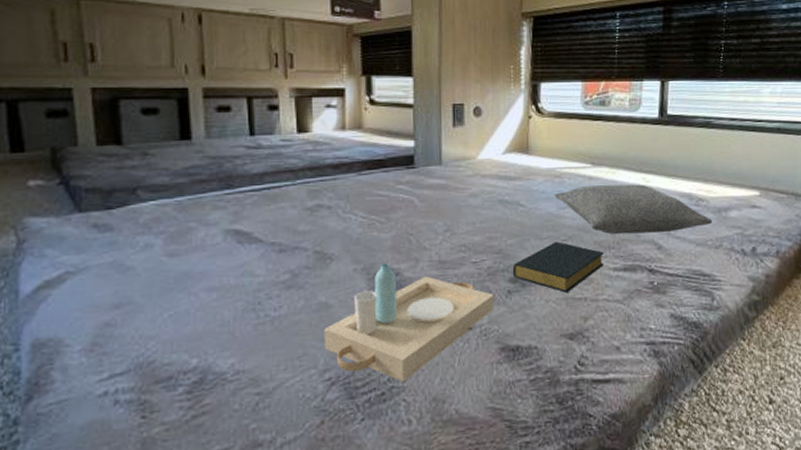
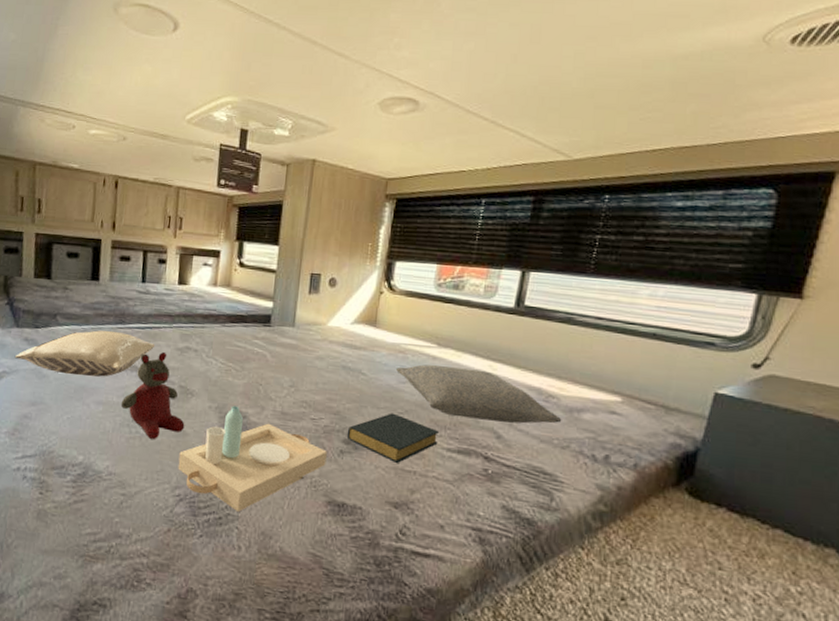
pillow: none [80,199,277,261] -> present [14,330,155,377]
stuffed bear: none [240,214,327,320] -> present [120,351,185,439]

